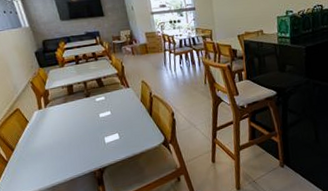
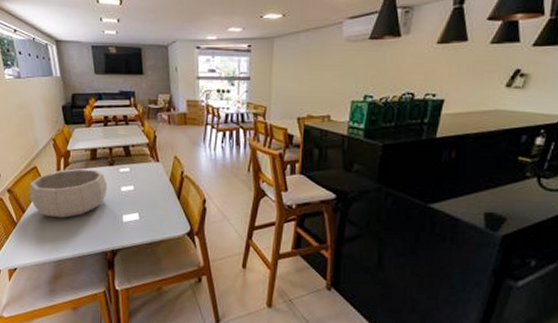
decorative bowl: none [14,102,88,151] -> present [29,168,107,218]

